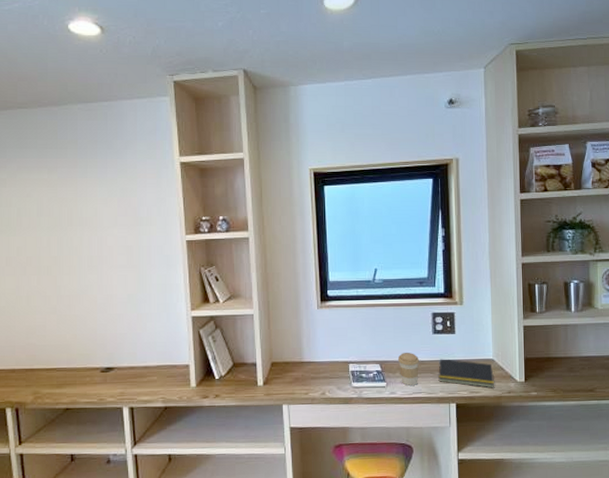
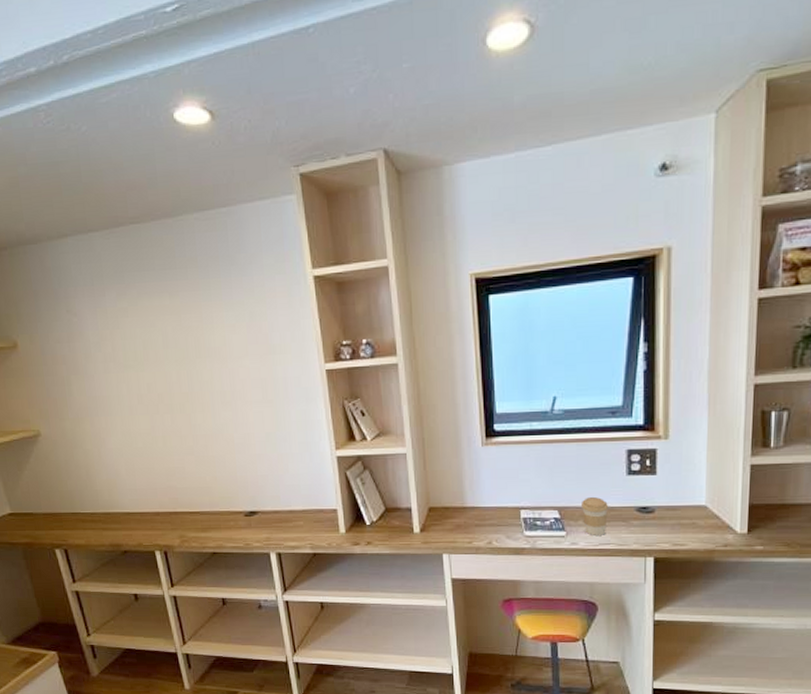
notepad: present [438,359,494,388] -> none [632,505,706,541]

